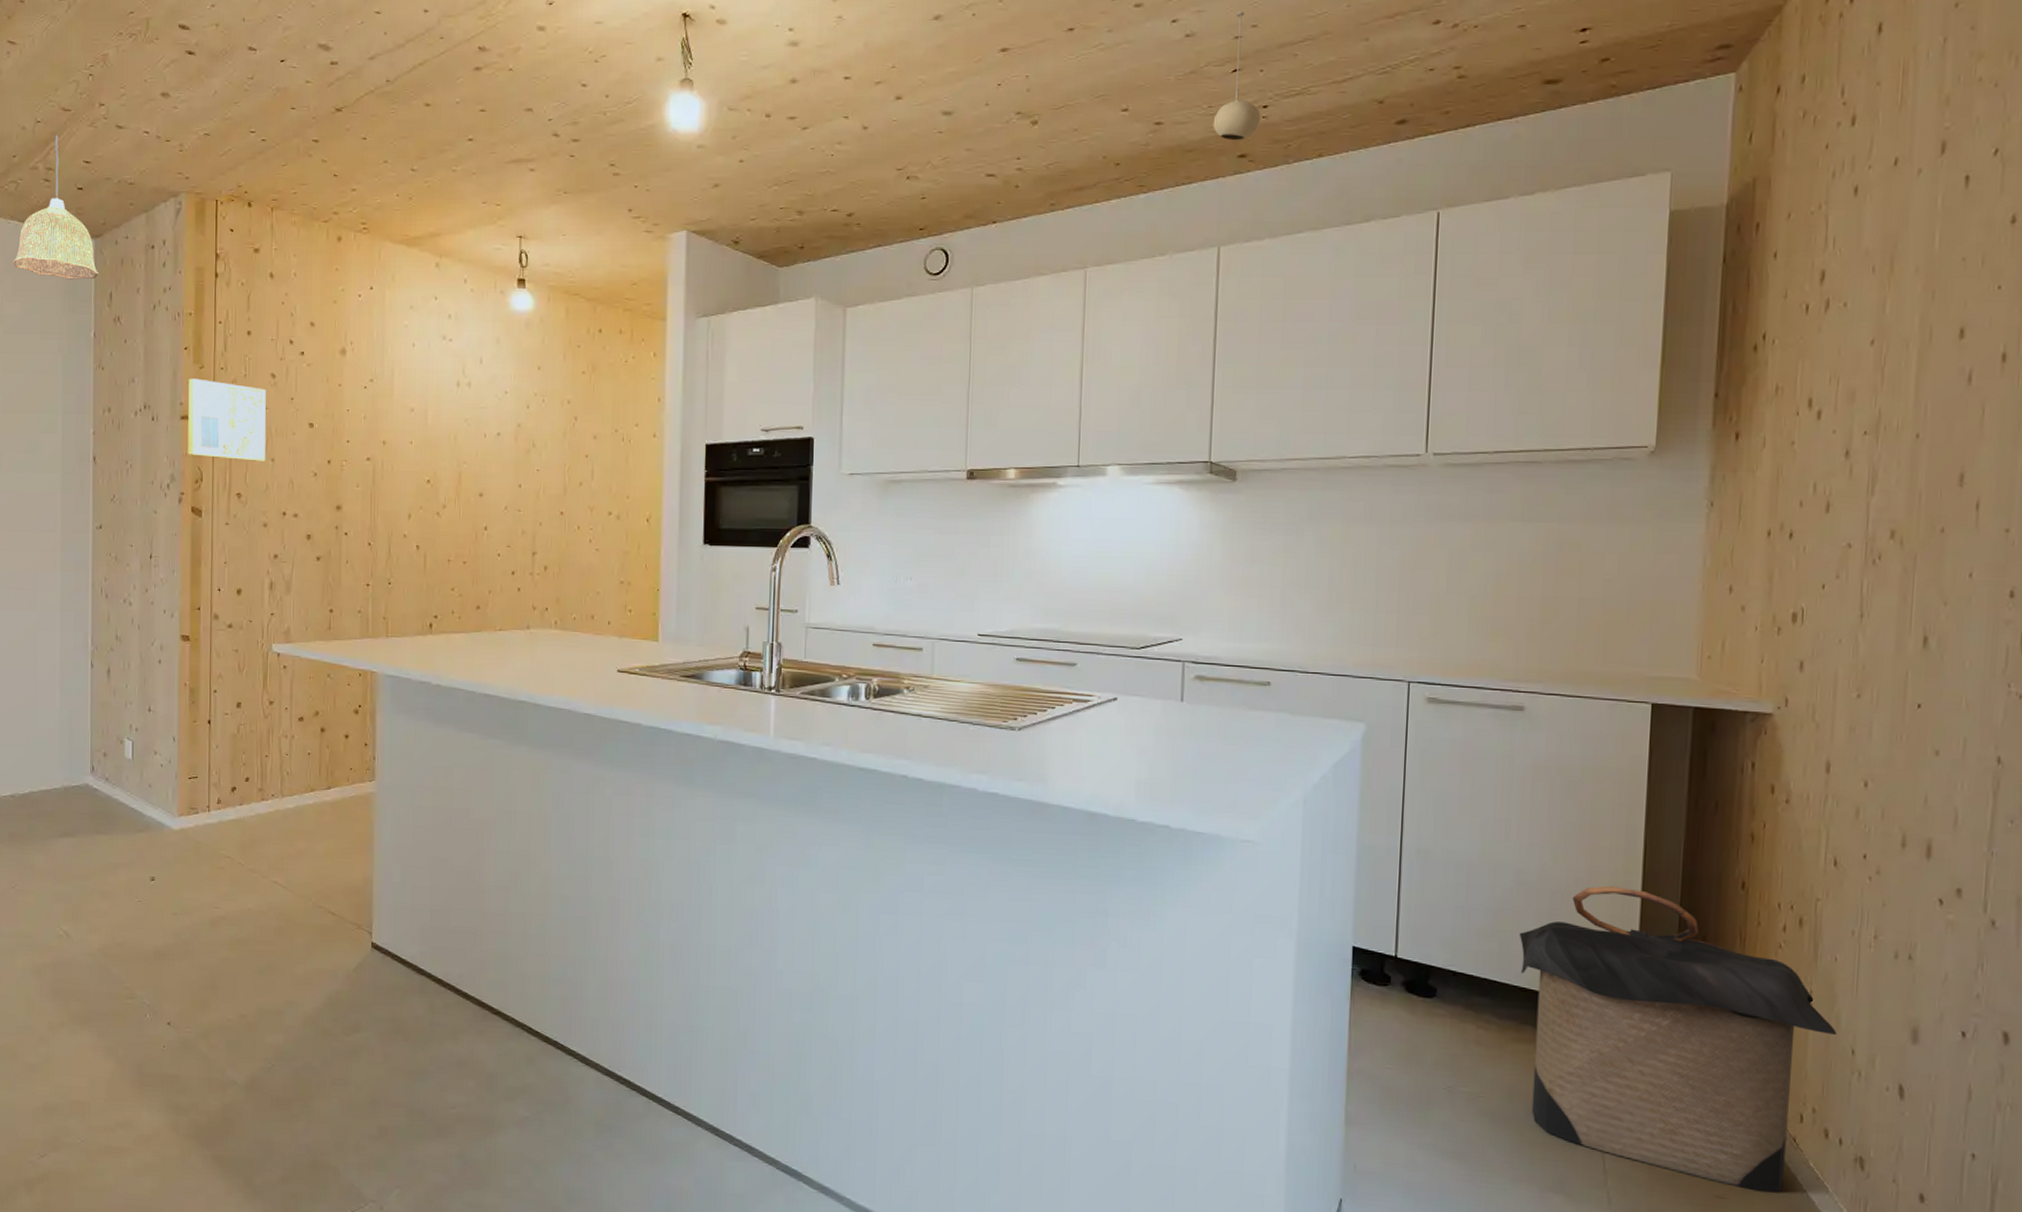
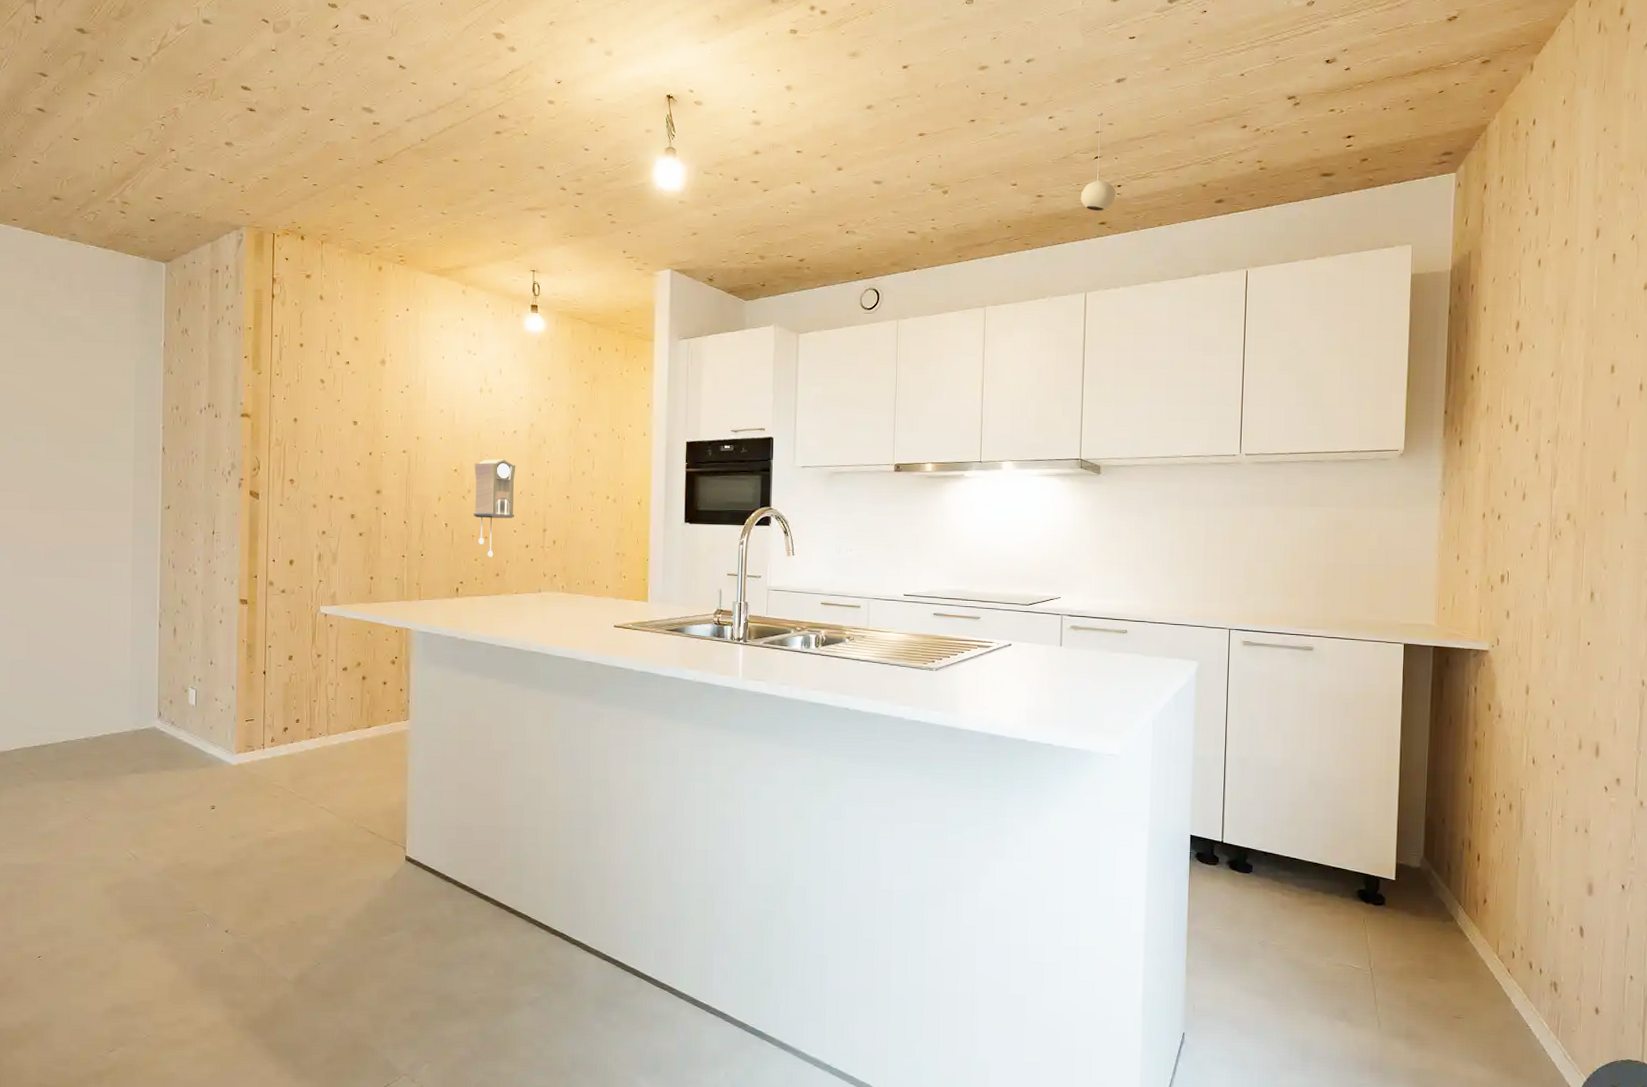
pendant lamp: present [13,135,99,280] -> none [91,174,169,297]
wall art: present [188,378,266,461] -> none [247,382,316,453]
pendulum clock: none [449,467,500,586] -> present [473,459,516,557]
laundry hamper: present [1519,885,1837,1193] -> none [1311,783,1537,1012]

